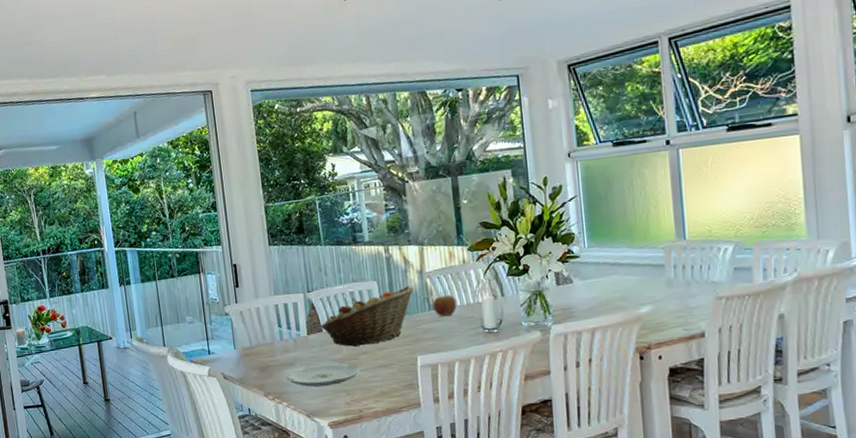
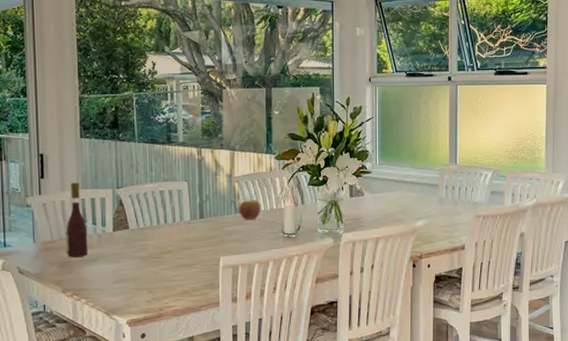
wine bottle: none [263,289,286,362] -> present [66,182,89,258]
plate: present [286,363,361,387] -> none [87,261,164,284]
fruit basket: present [320,286,414,347] -> none [127,189,222,245]

